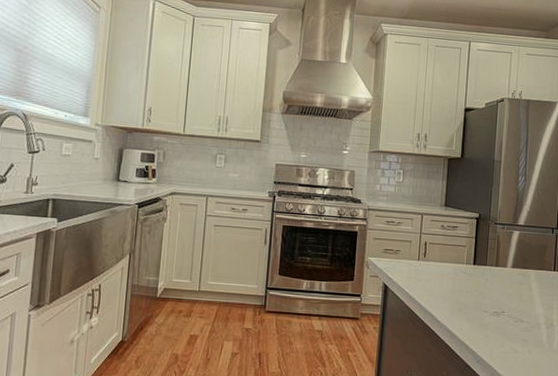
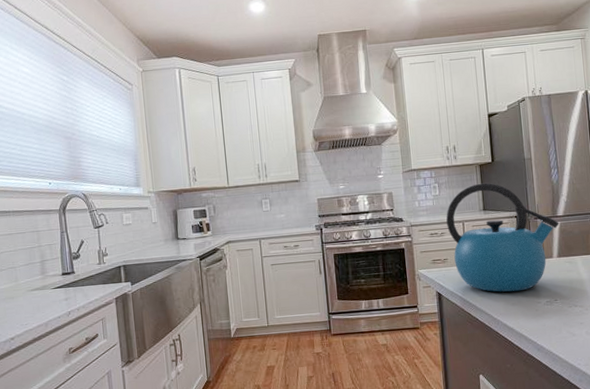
kettle: none [405,177,519,297] -> present [446,183,559,292]

